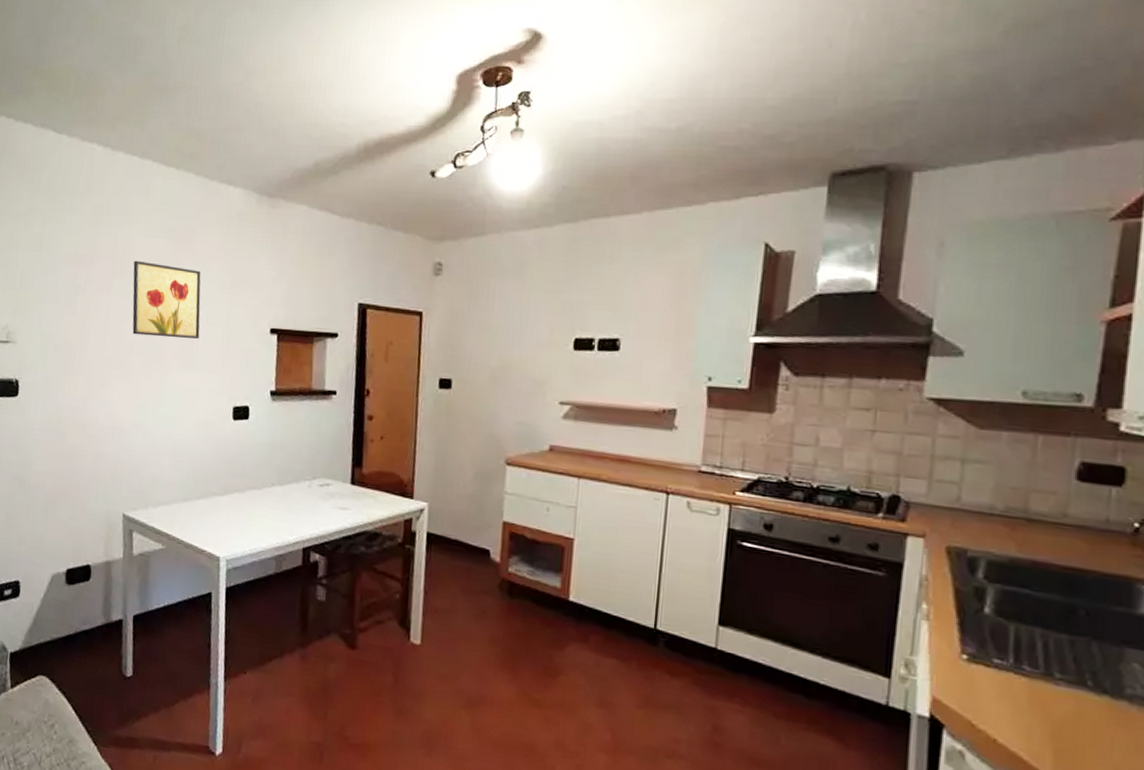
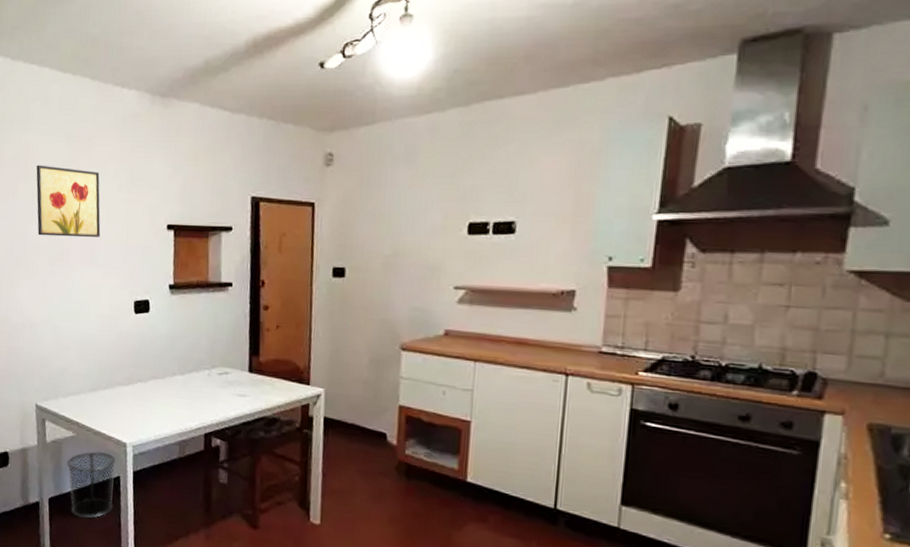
waste bin: none [154,565,208,638] -> present [66,451,116,519]

